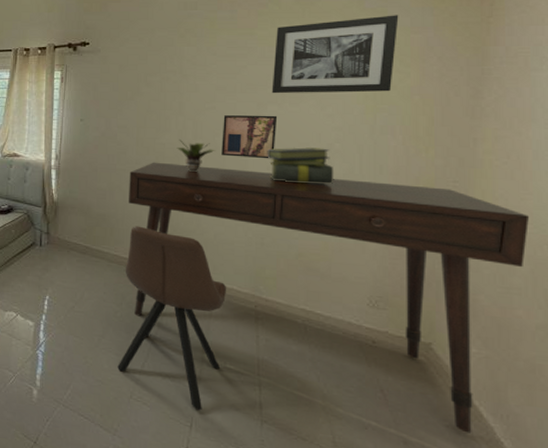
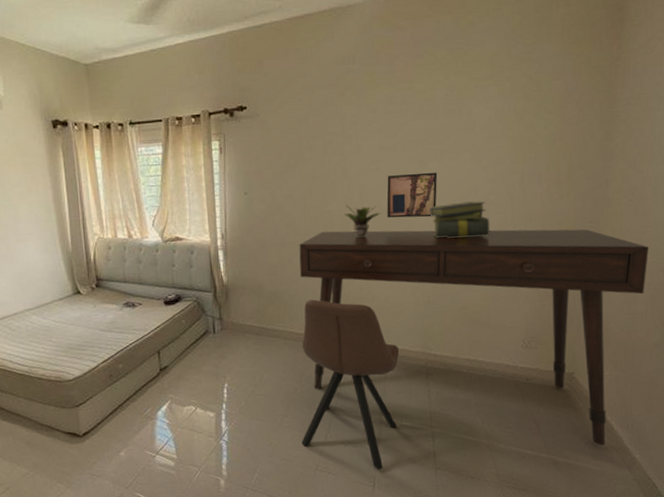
wall art: present [271,15,399,94] -> none [431,61,542,150]

